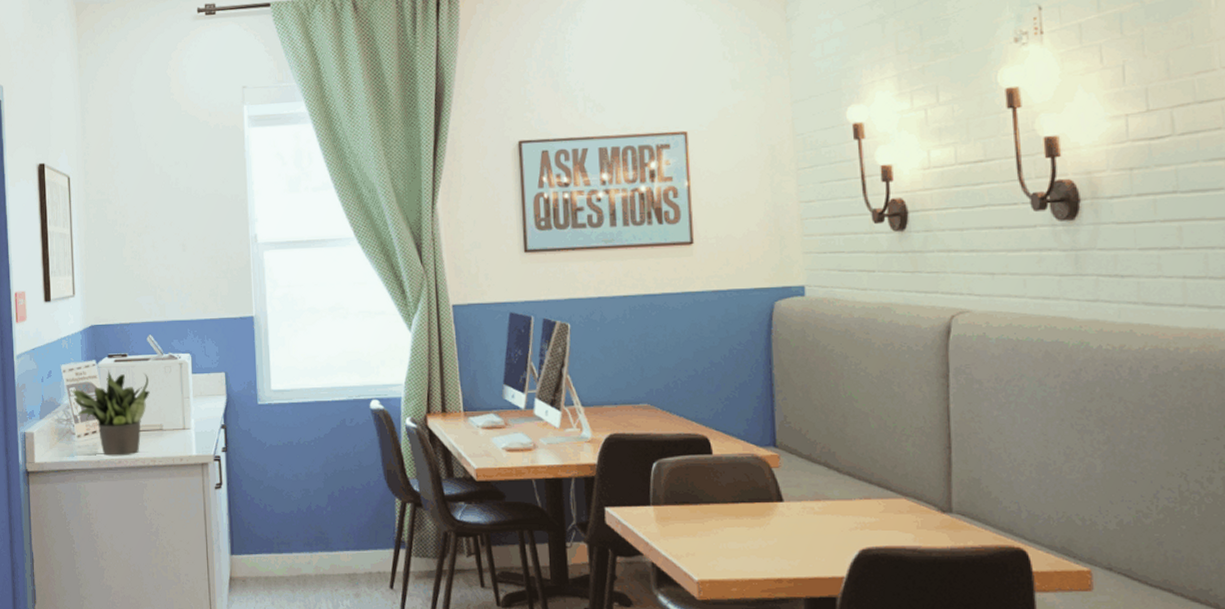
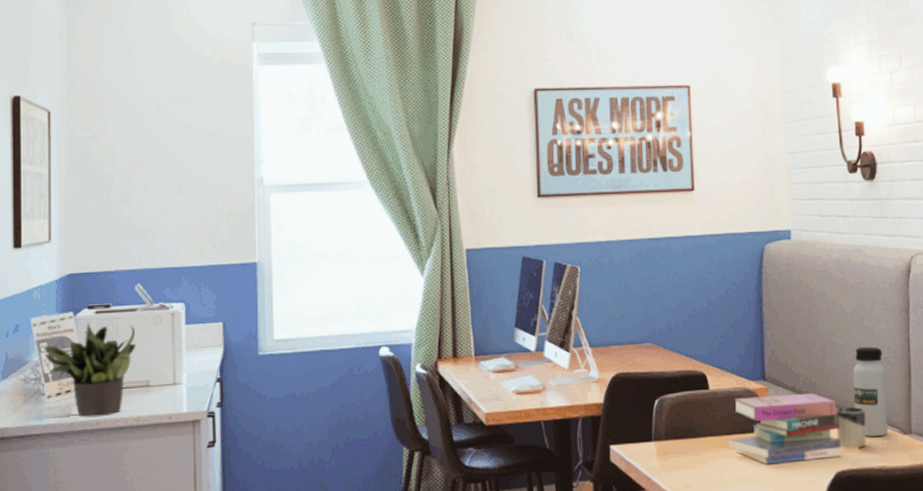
books: none [735,462,869,537] -> present [728,392,843,465]
cup: none [860,479,897,525] -> present [836,406,867,449]
water bottle: none [879,414,923,513] -> present [853,346,888,437]

